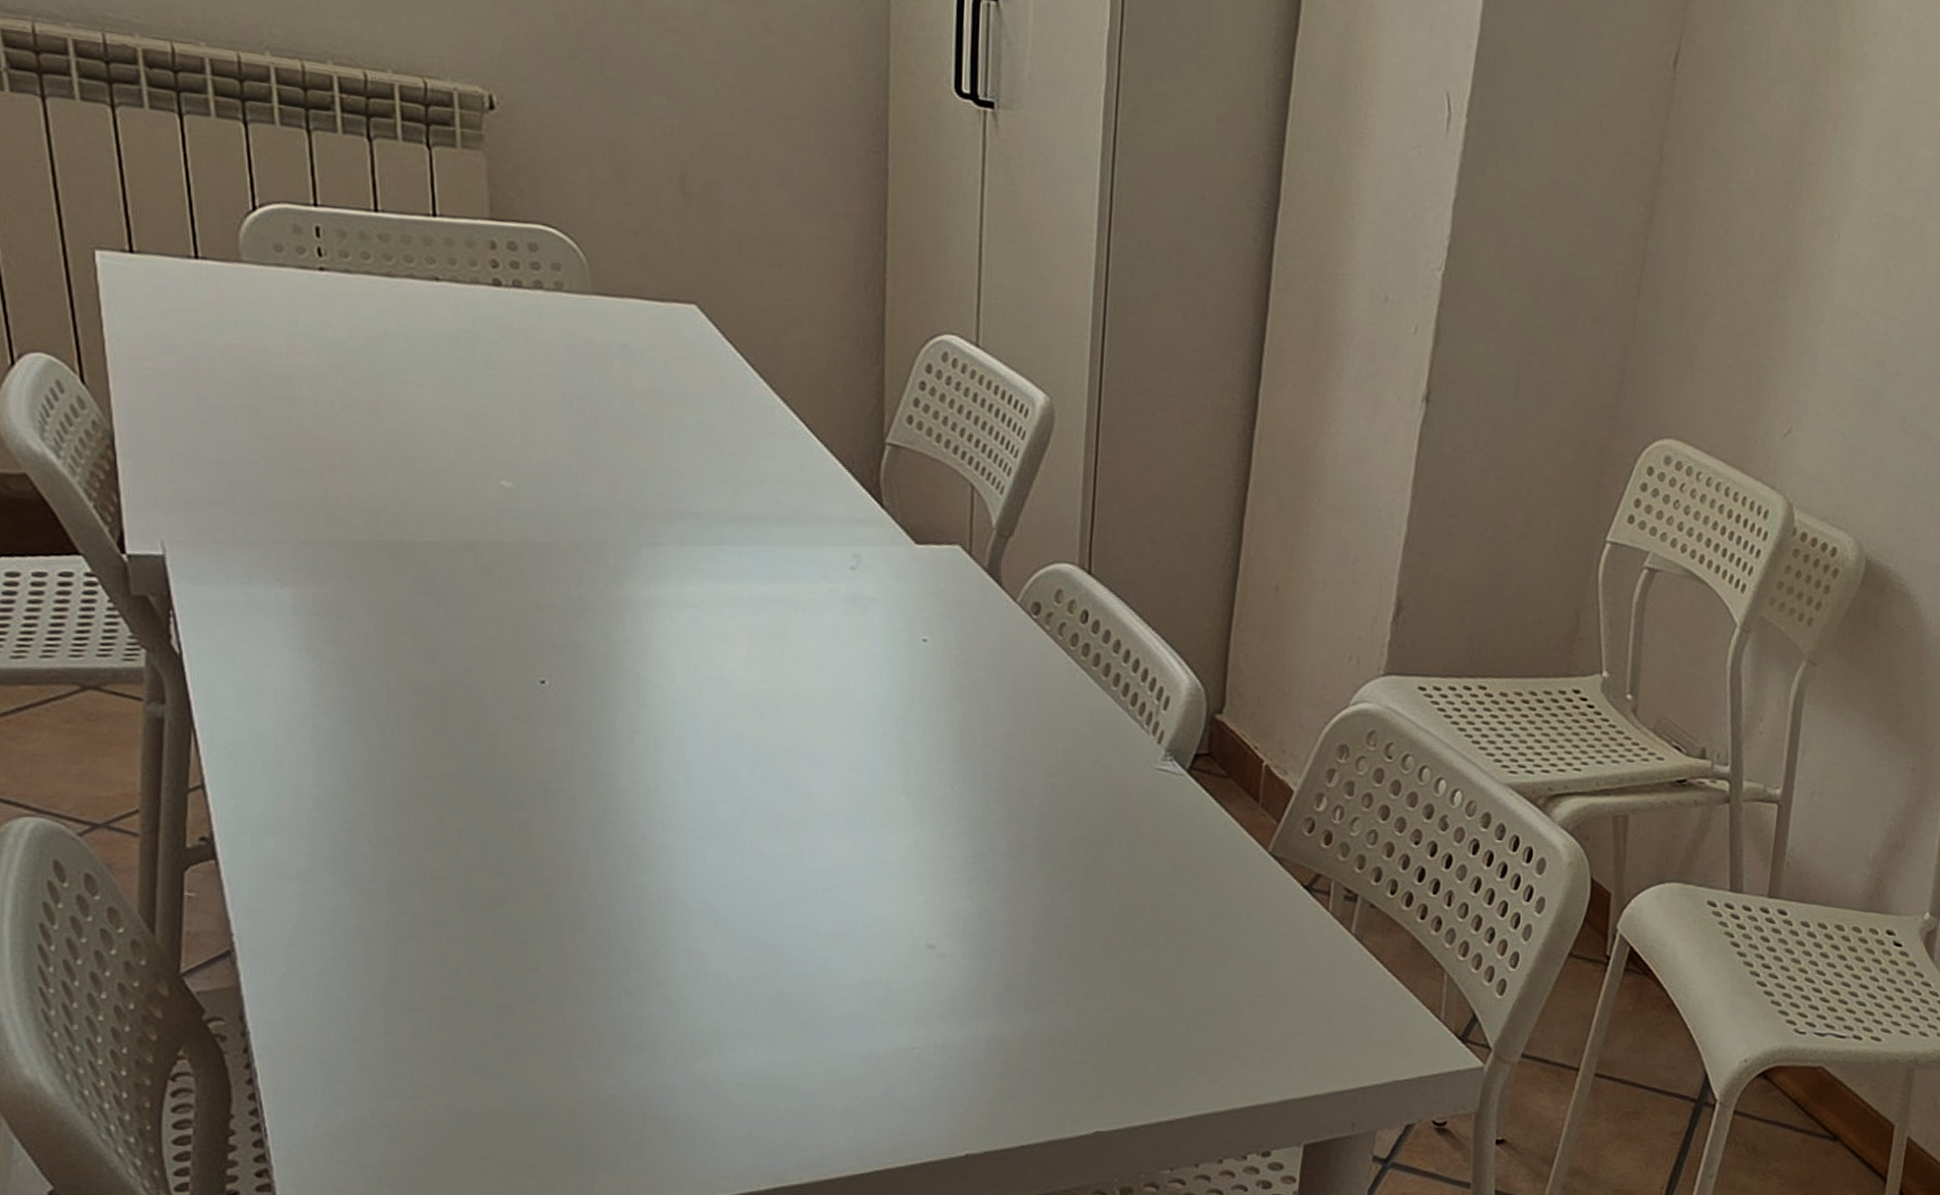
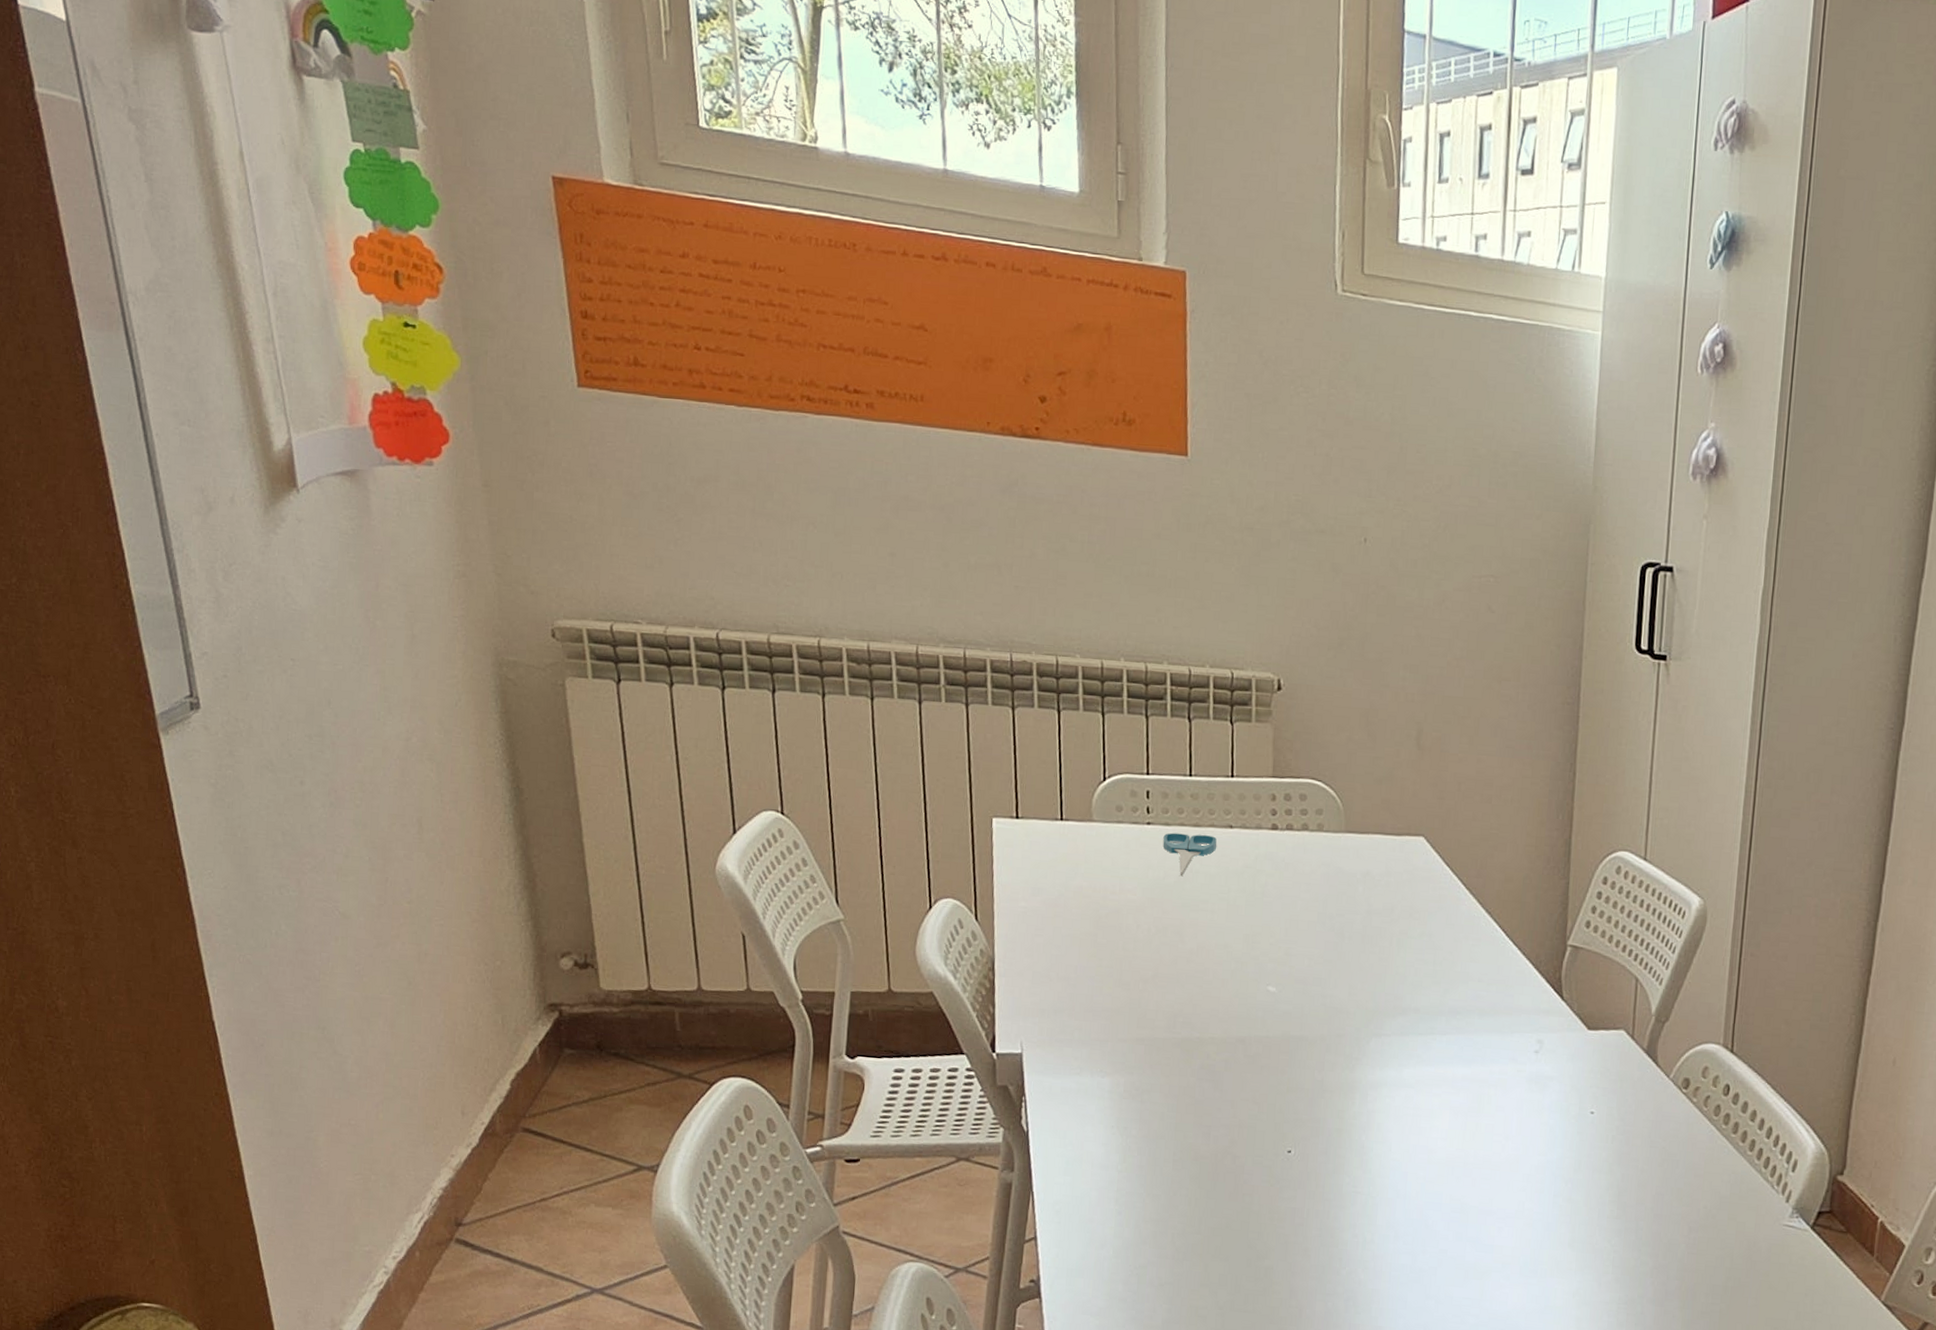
scissors: none [343,282,420,339] -> present [1163,832,1217,877]

